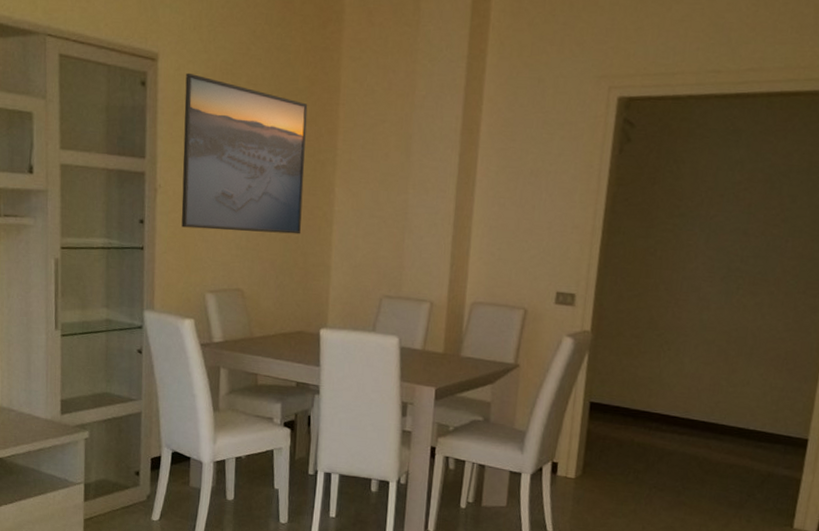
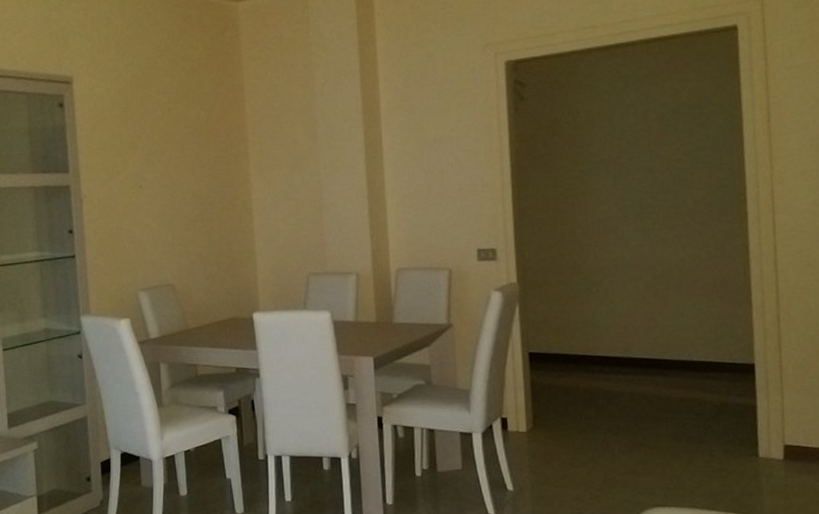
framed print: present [181,72,308,234] -> none [100,90,223,232]

